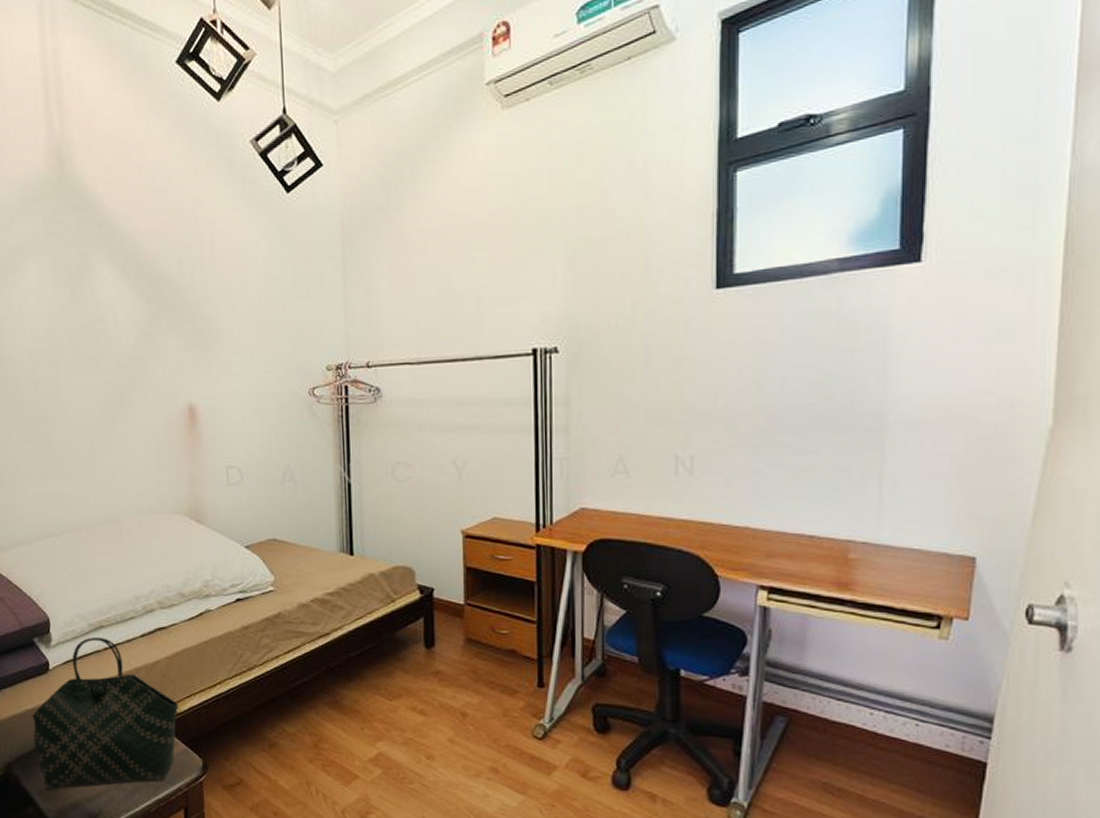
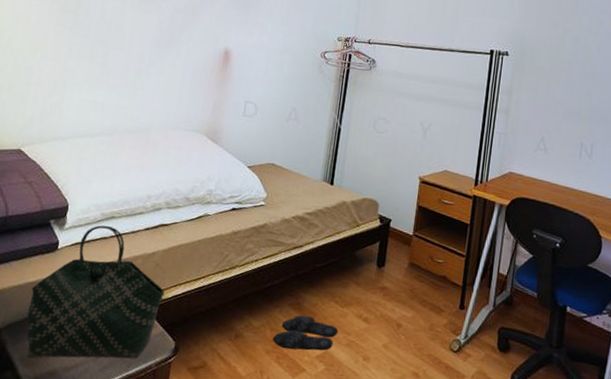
slippers: none [314,715,390,755] -> present [273,315,338,350]

